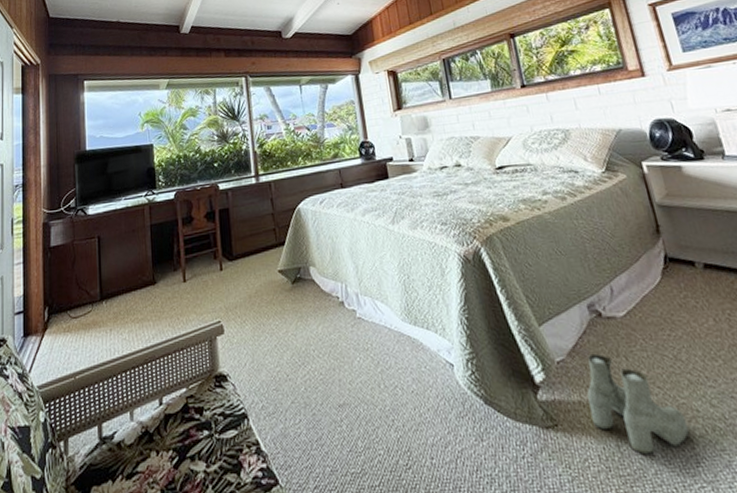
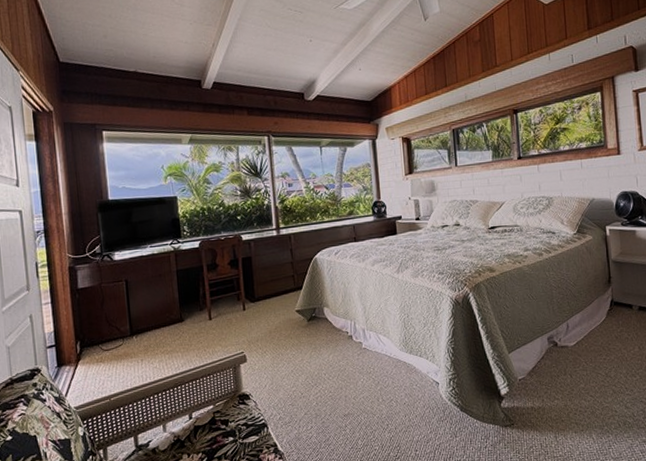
boots: present [587,353,690,454] -> none [538,373,608,442]

